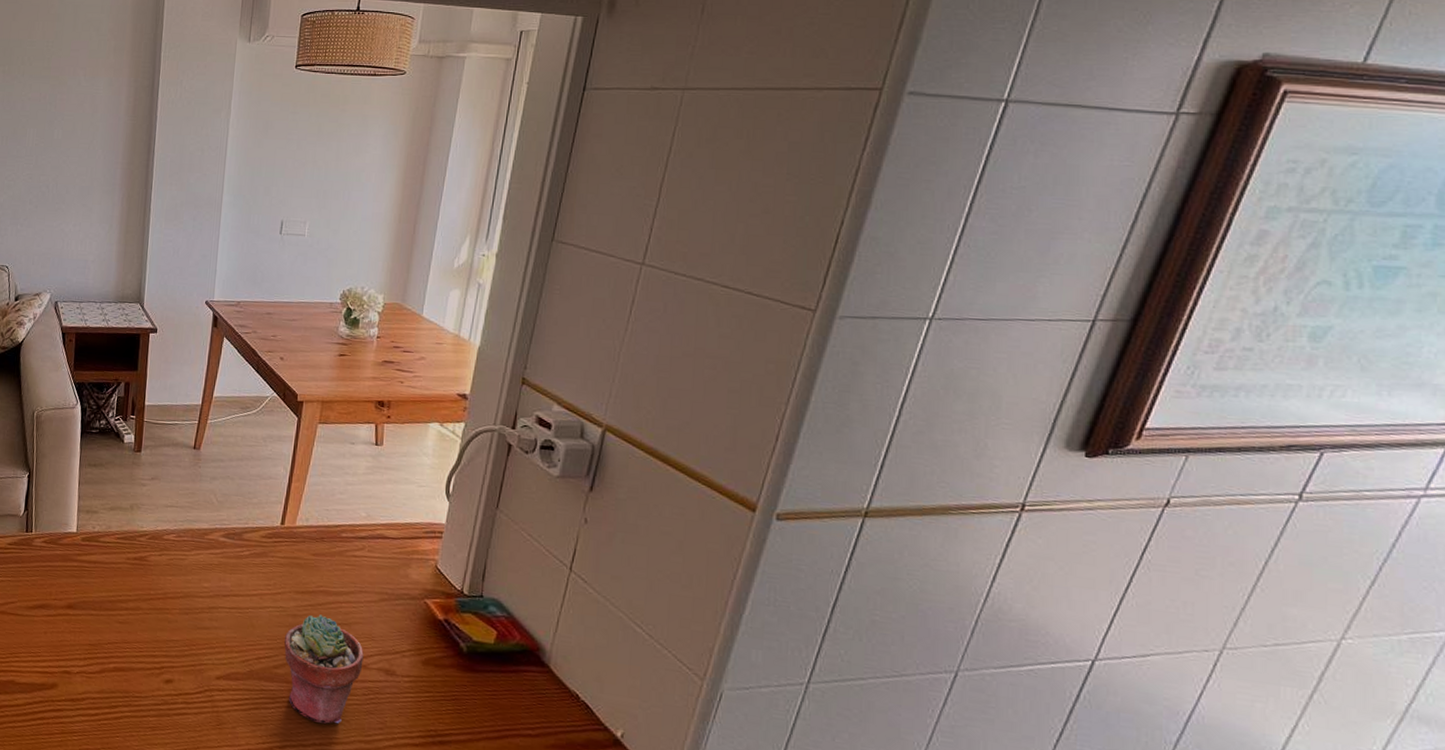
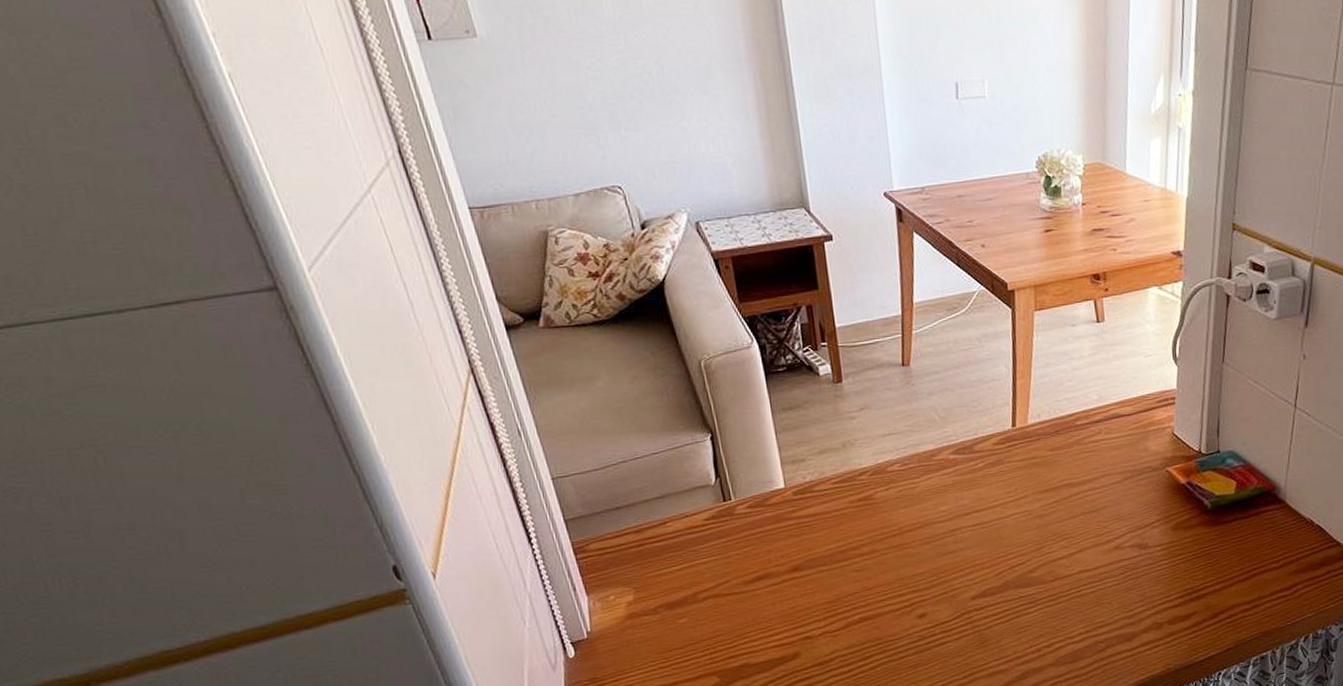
potted succulent: present [284,614,364,725] -> none [1035,508,1116,613]

